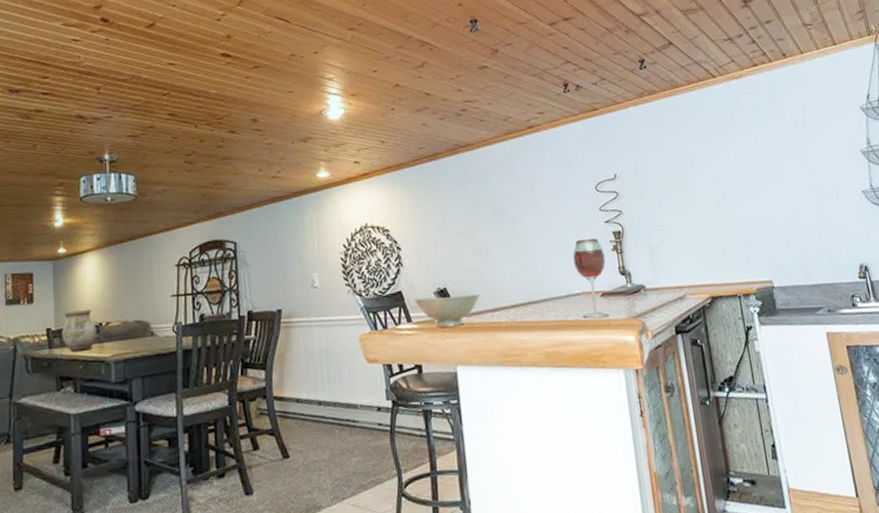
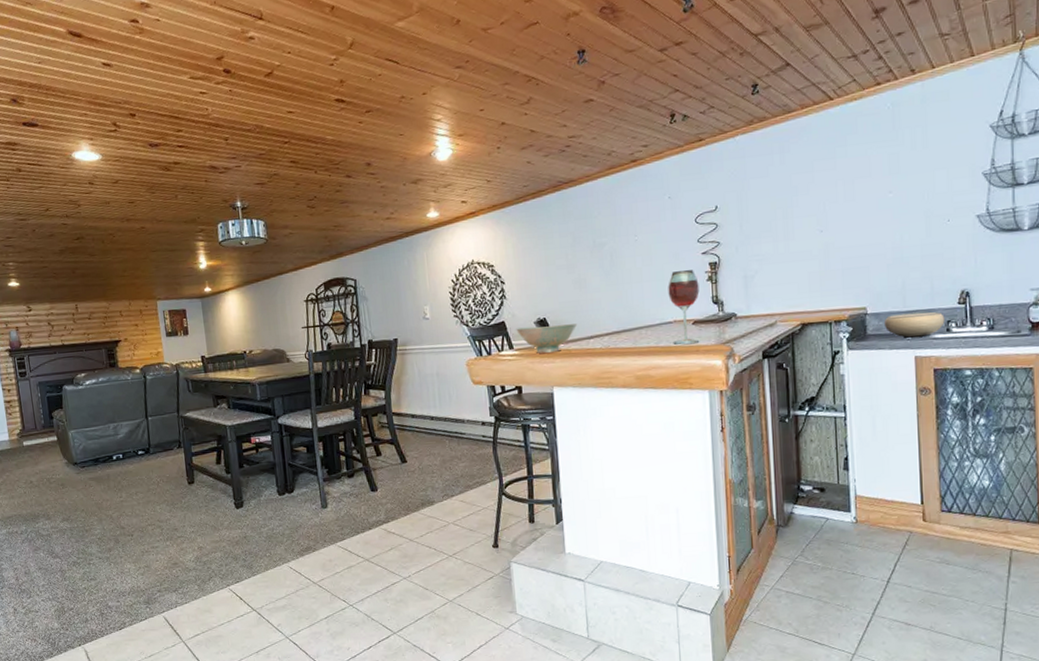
vase: present [62,310,97,352] -> none [214,340,243,375]
bowl: none [791,286,850,313] -> present [883,312,945,338]

